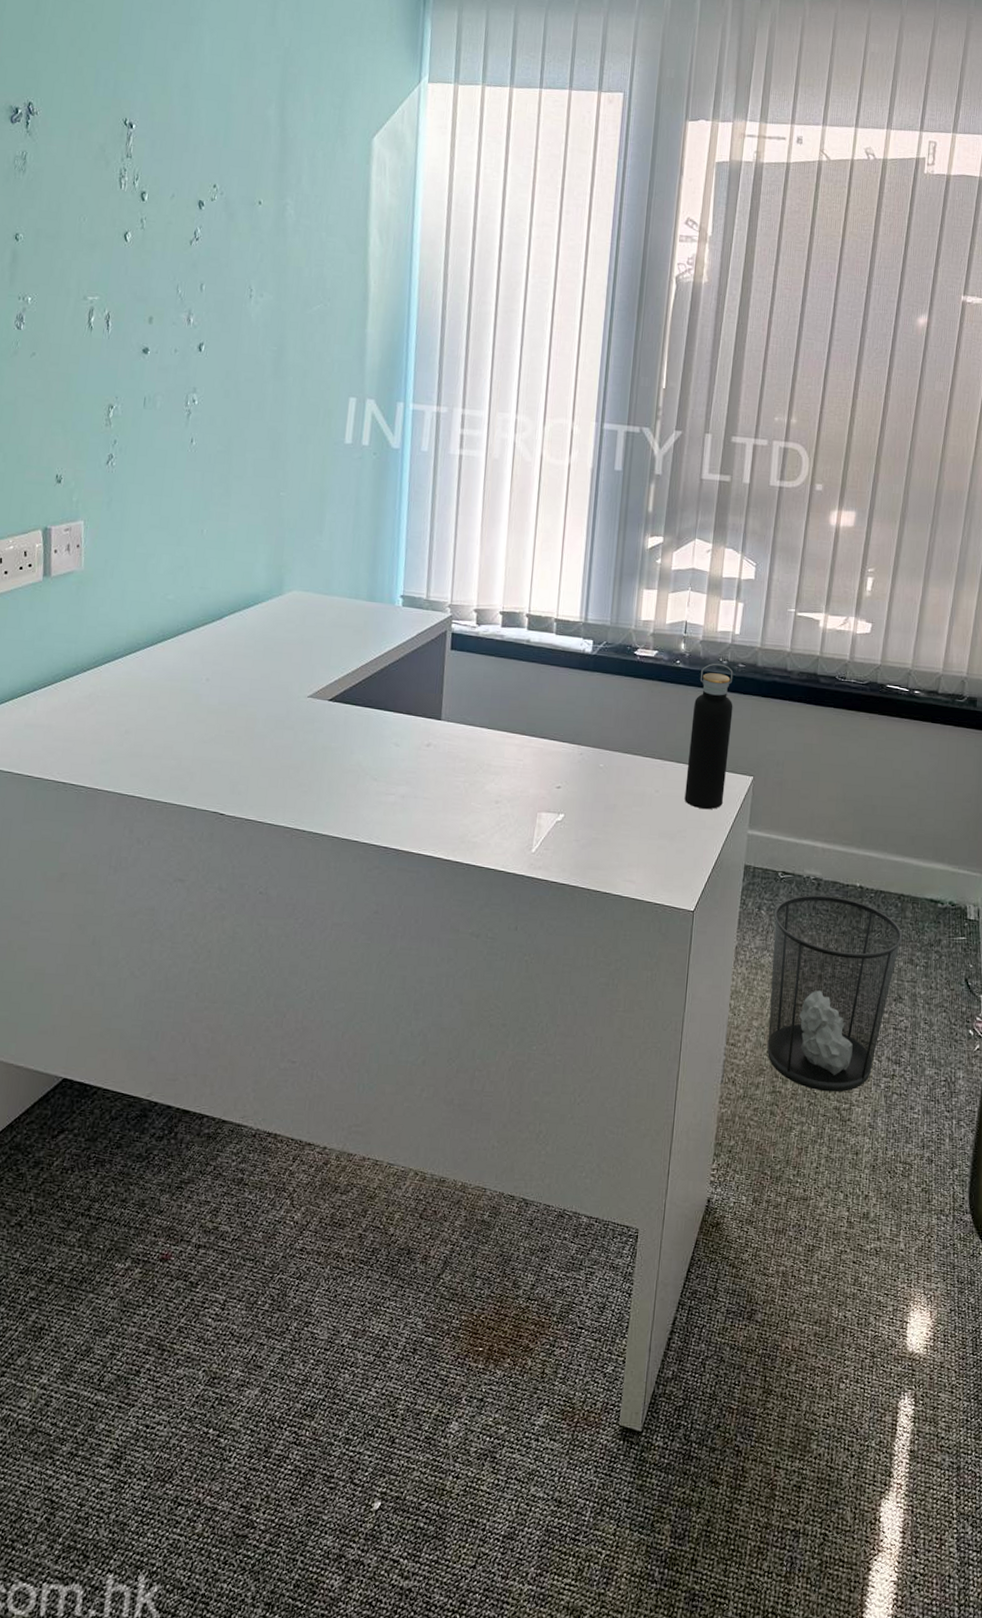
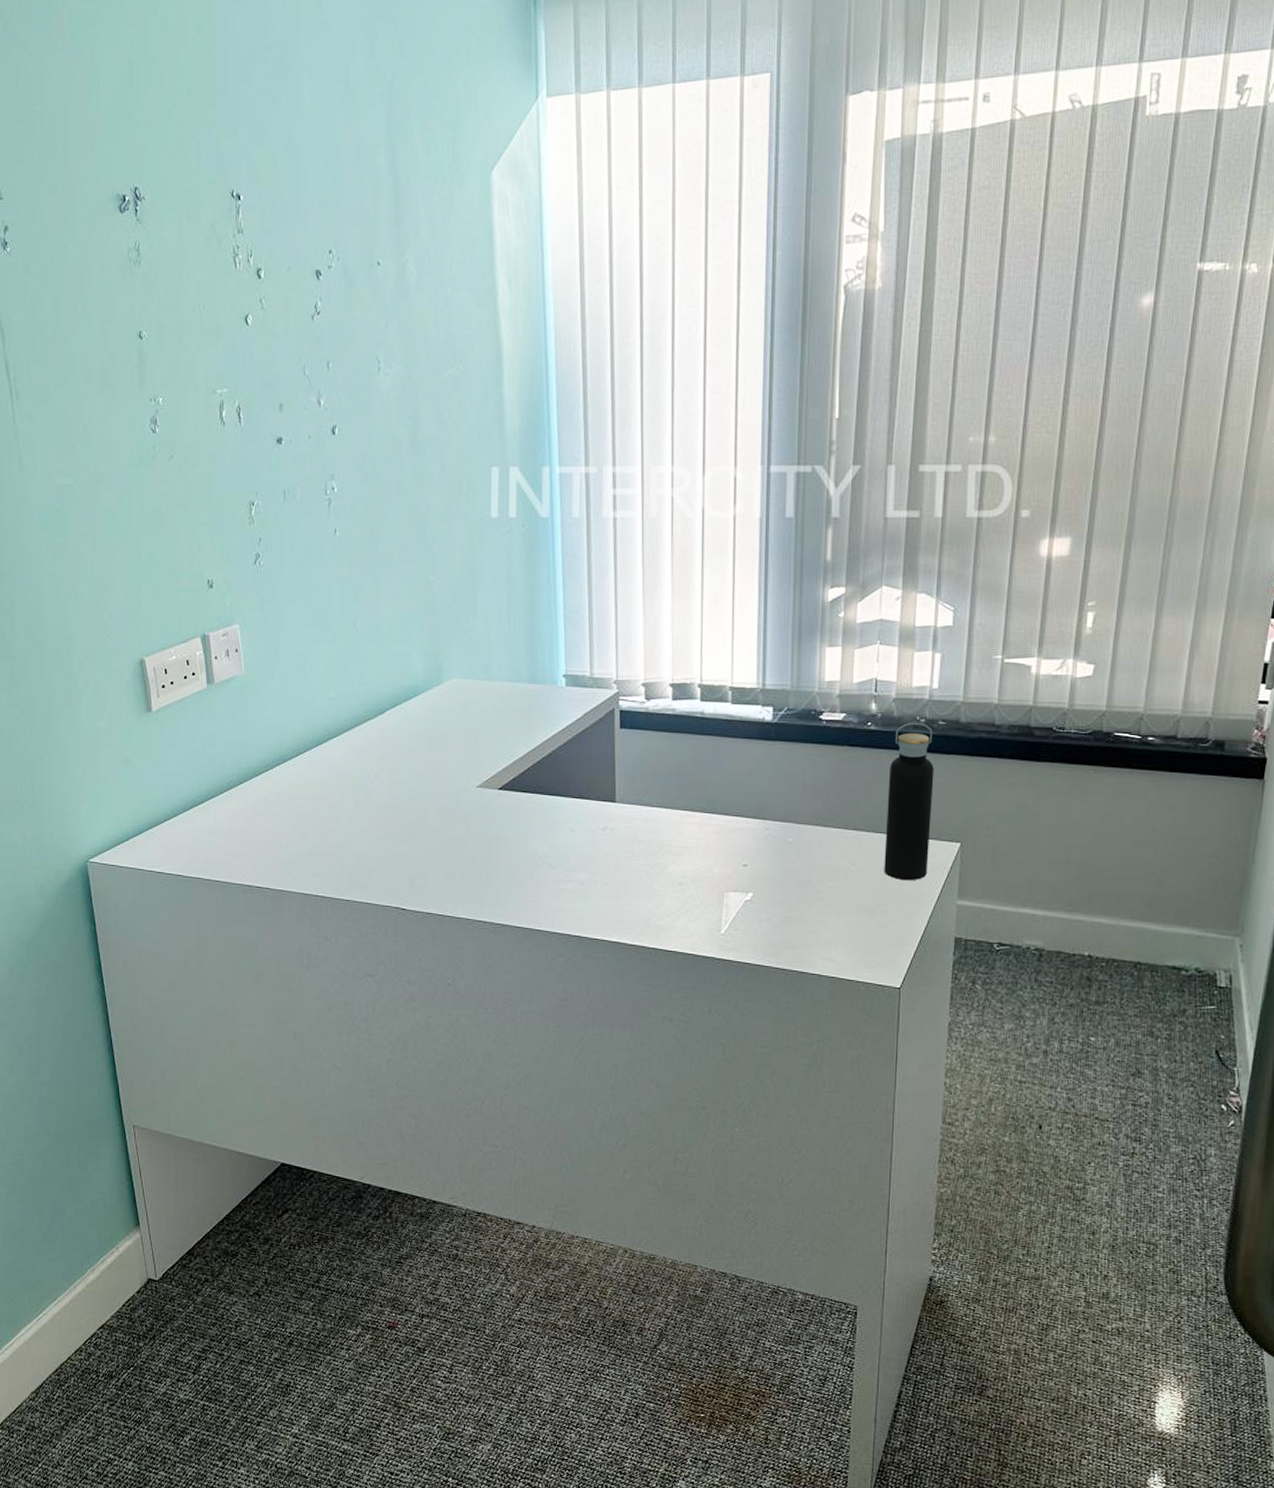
waste bin: present [767,895,903,1092] -> none [988,966,1141,1171]

